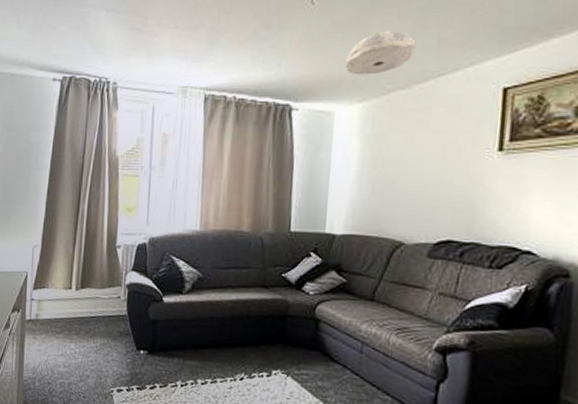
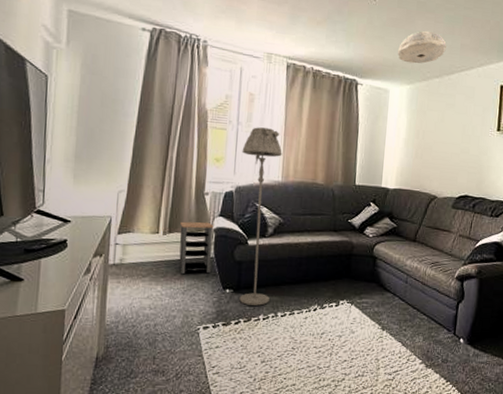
side table: none [91,276,127,333] -> present [178,221,214,275]
floor lamp: none [154,171,201,370] -> present [239,127,282,306]

